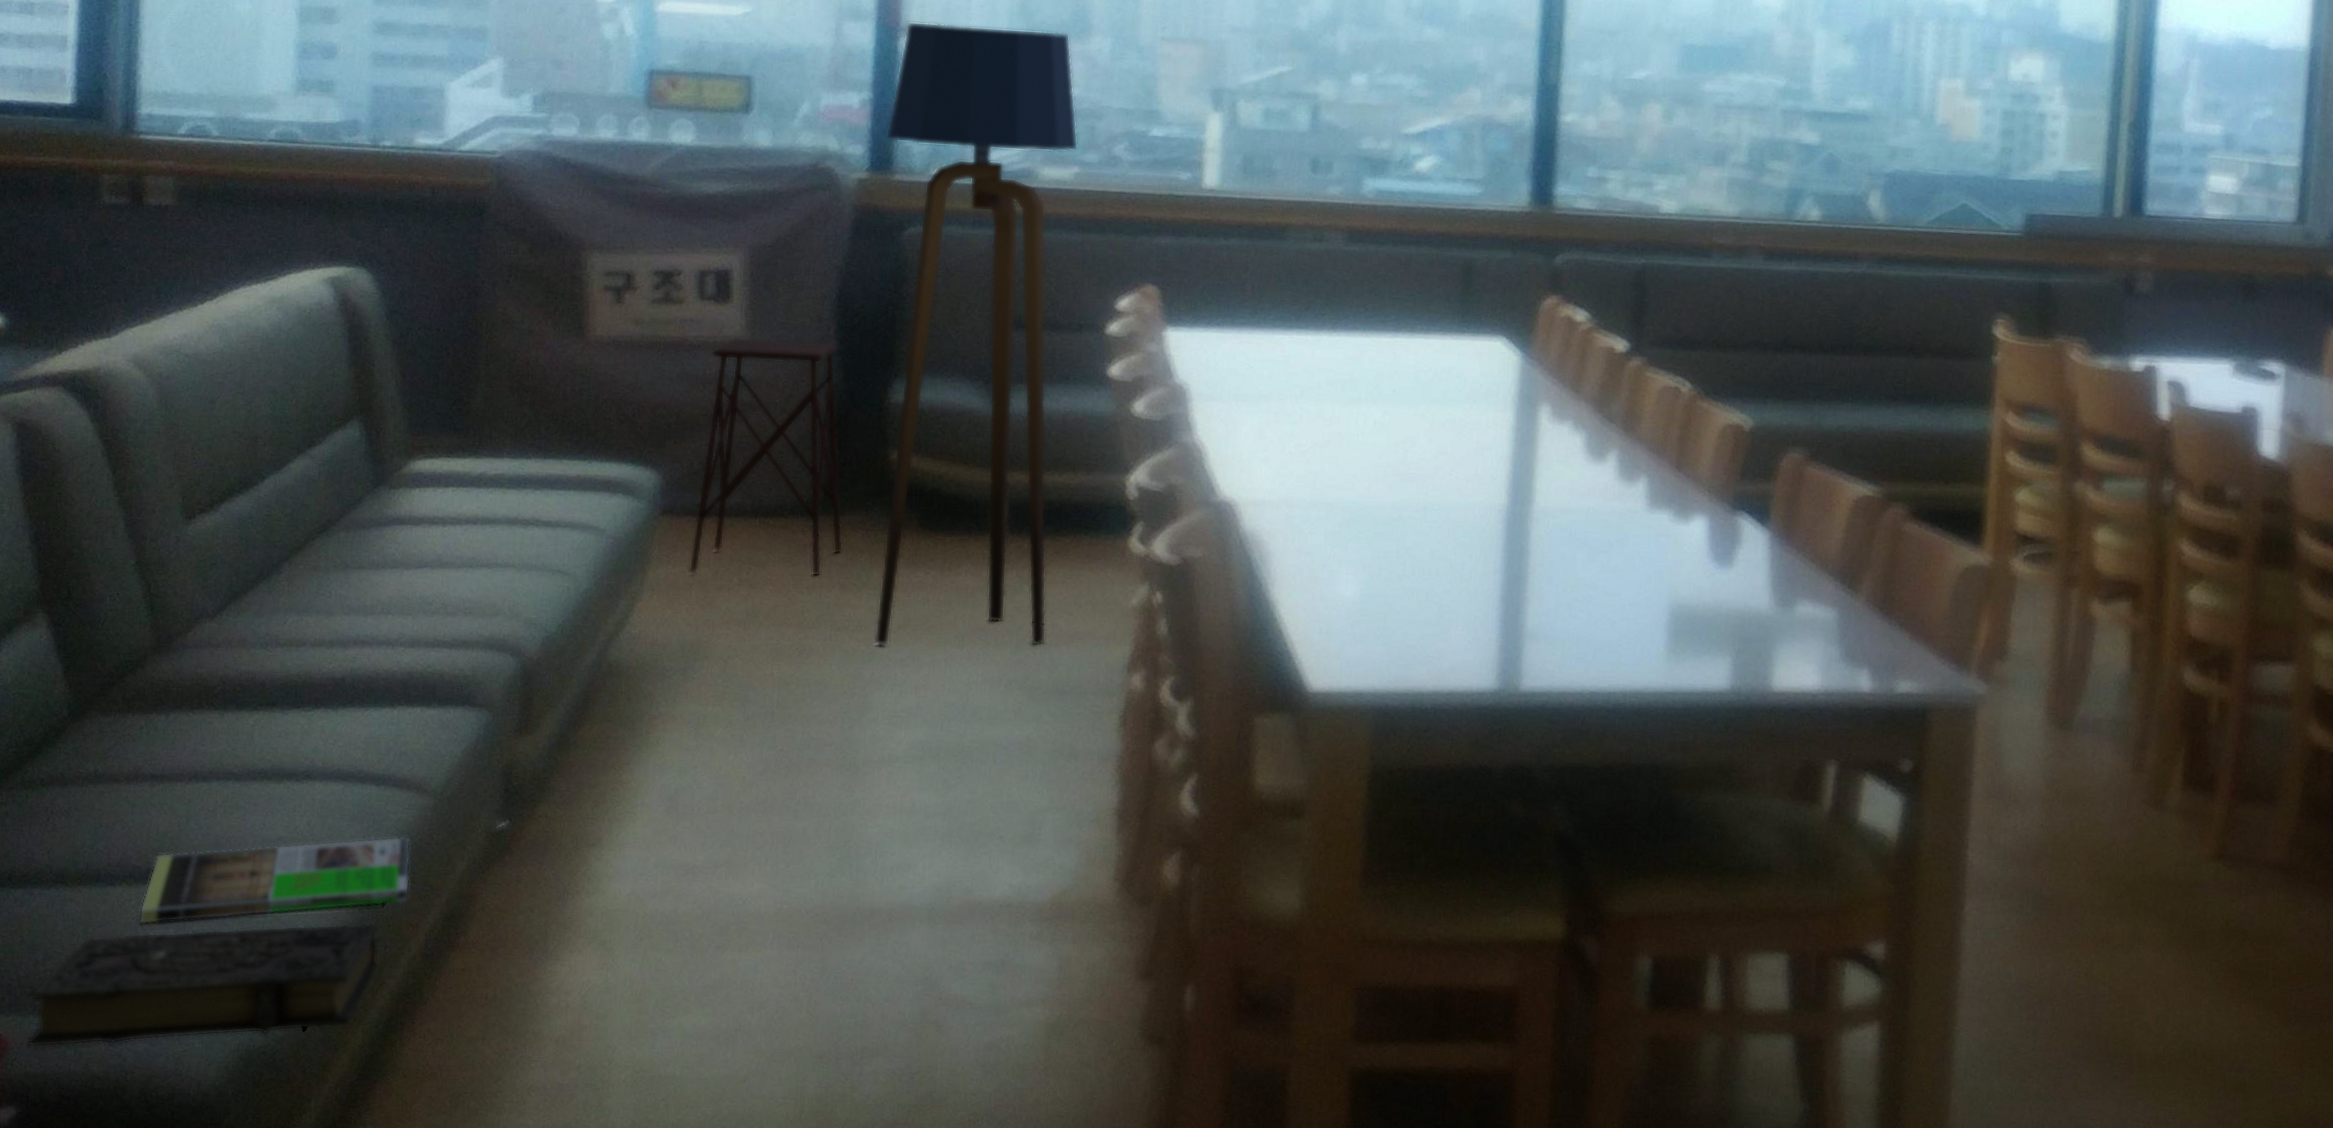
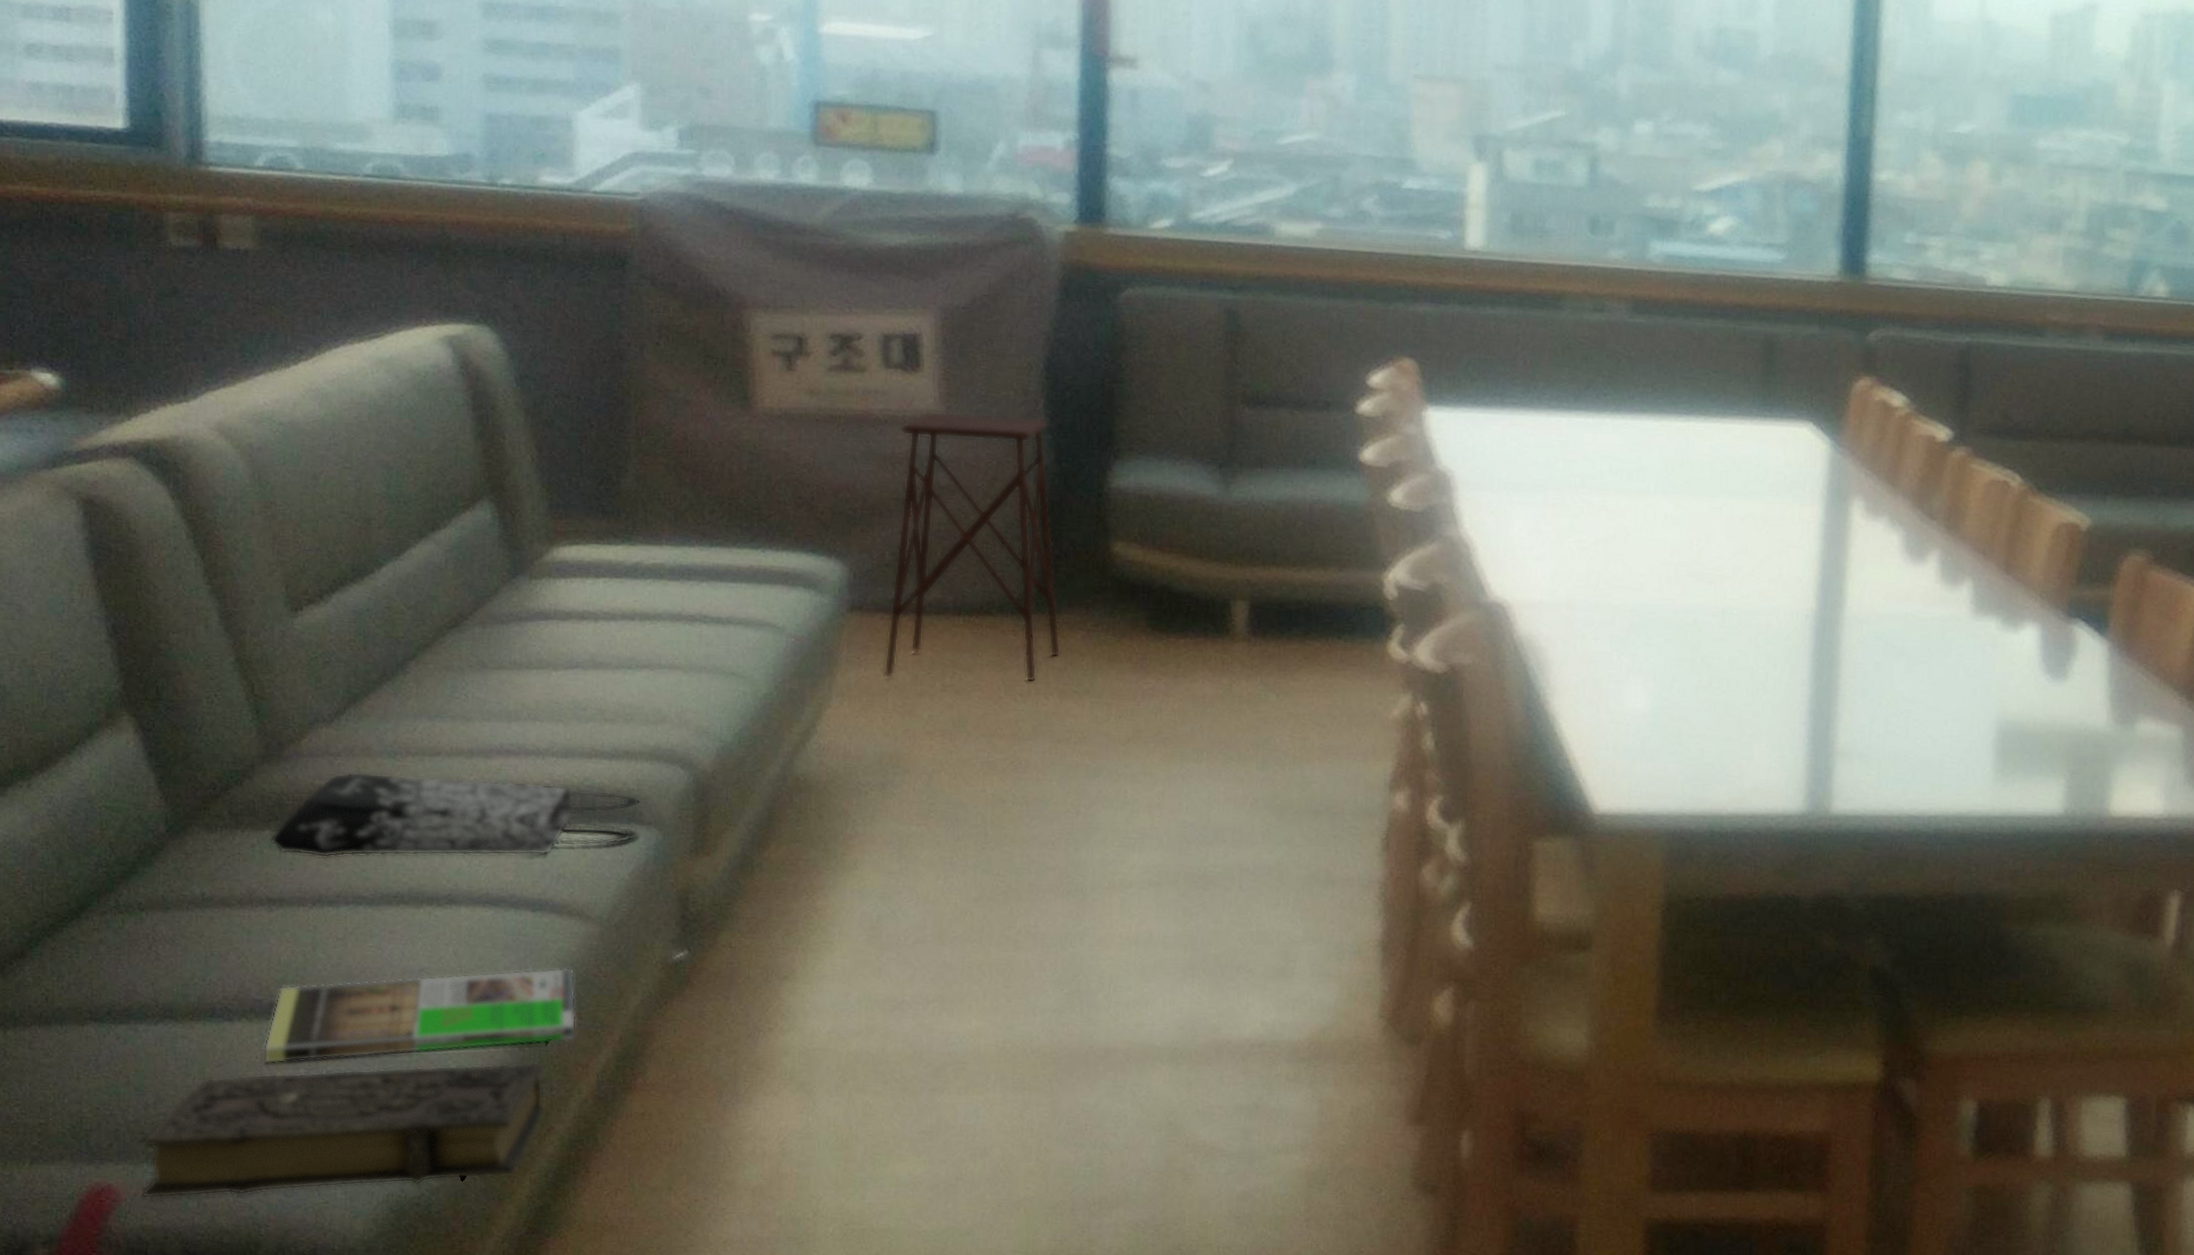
tote bag: none [156,661,475,739] -> present [270,772,641,858]
floor lamp: present [874,21,1079,647] -> none [1096,50,1321,762]

